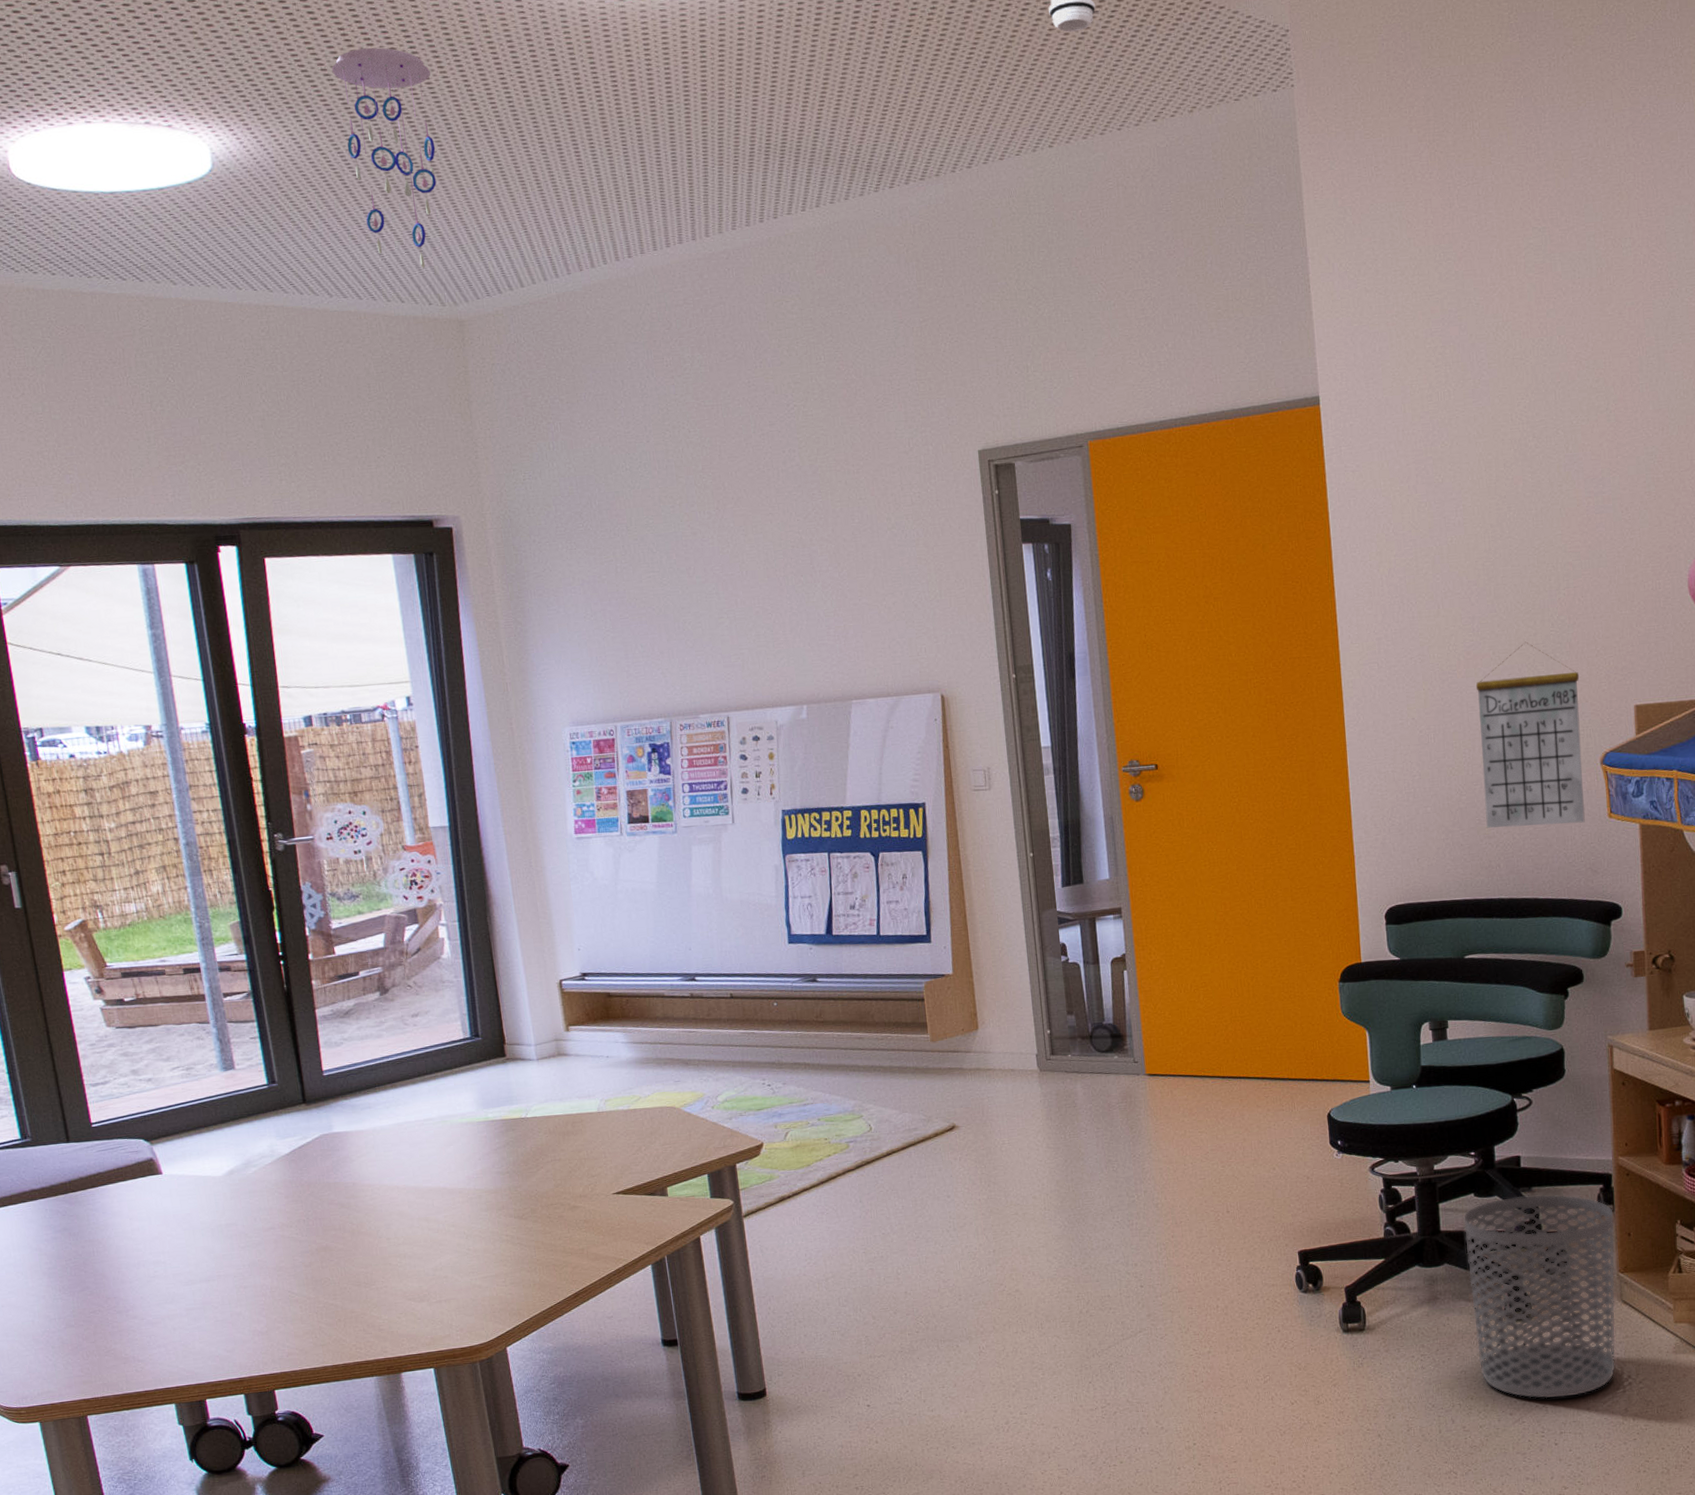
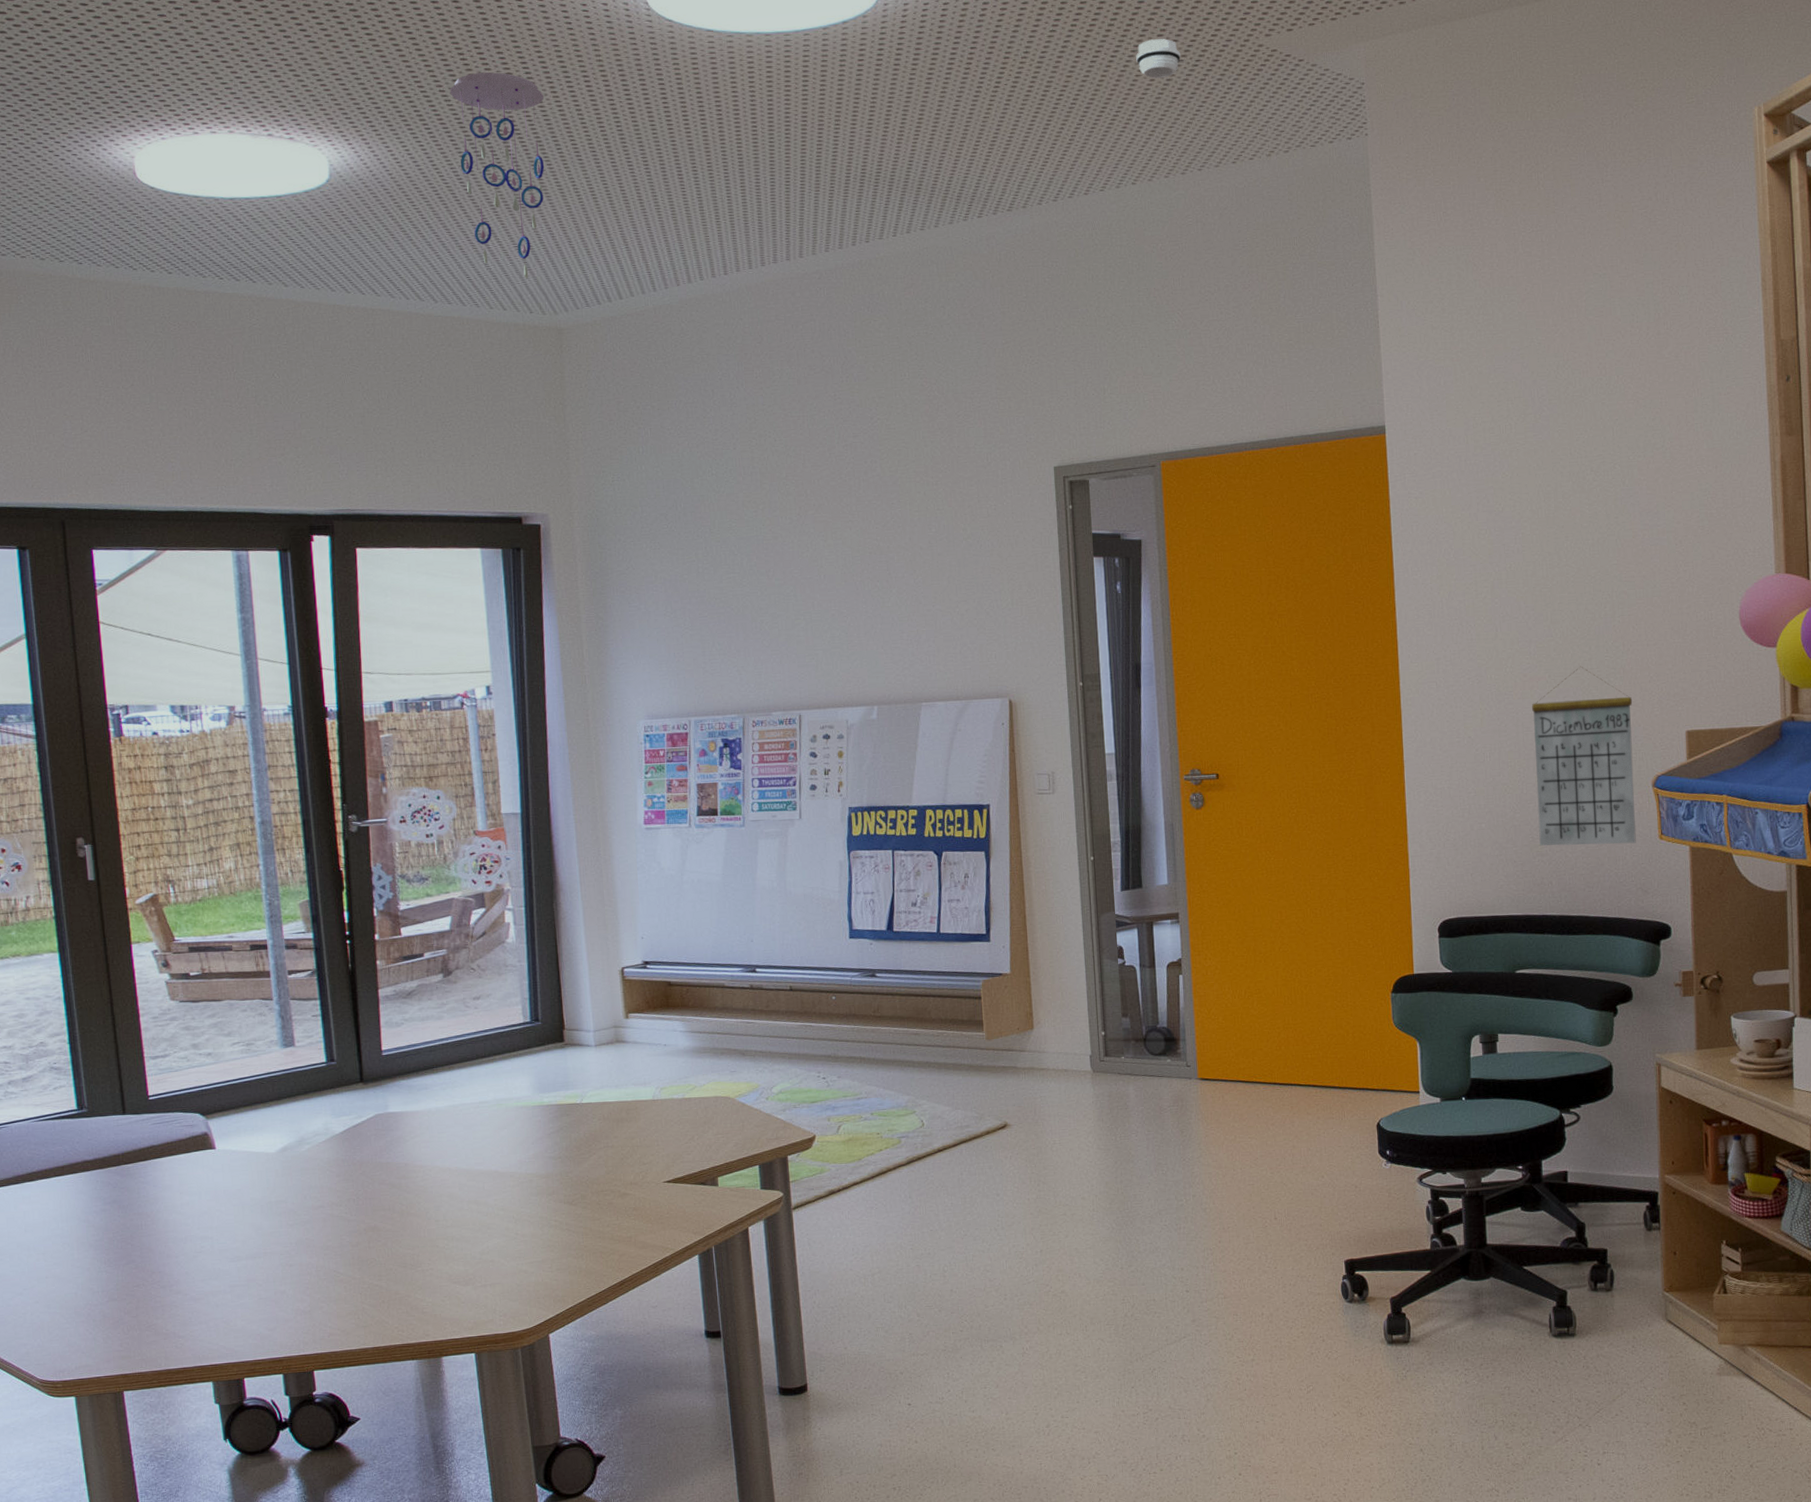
waste bin: present [1464,1194,1616,1399] -> none [1510,1211,1660,1418]

